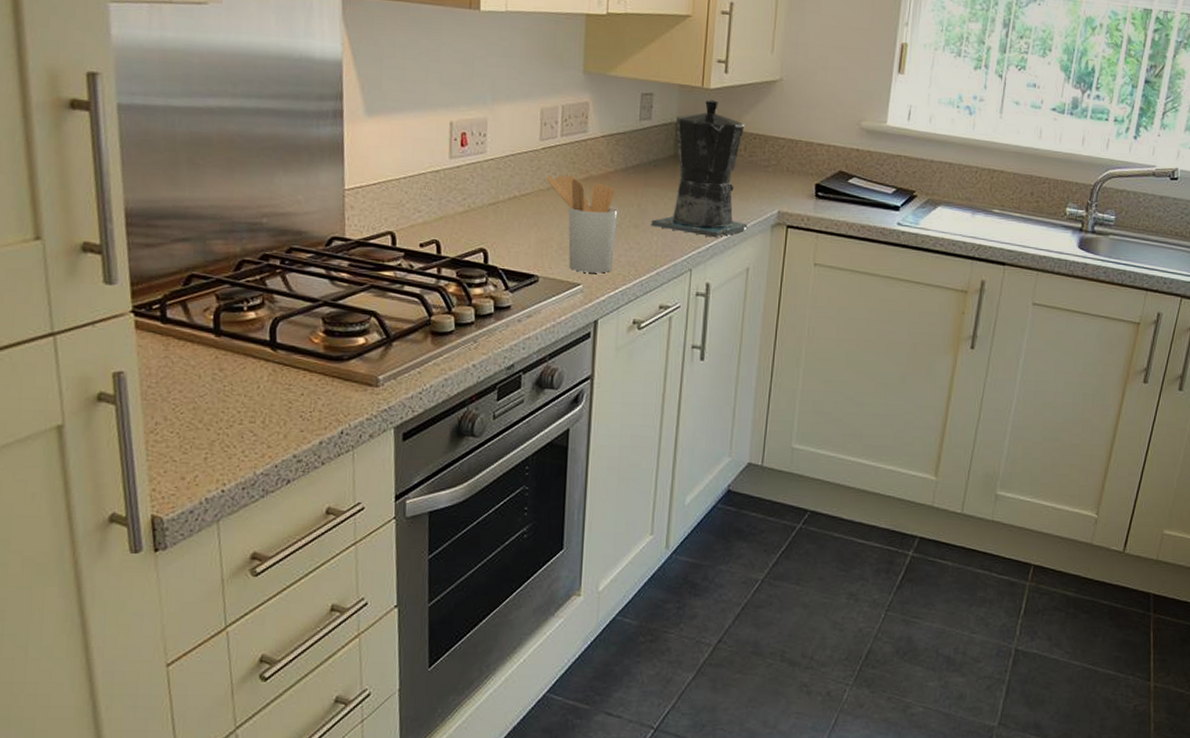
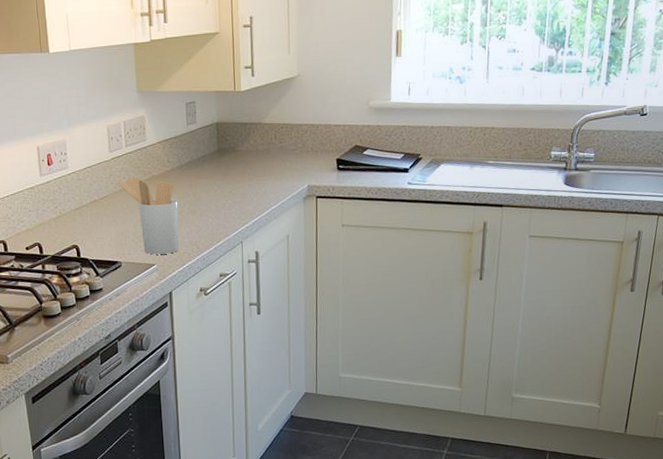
coffee maker: present [651,100,748,238] -> none [205,100,285,214]

